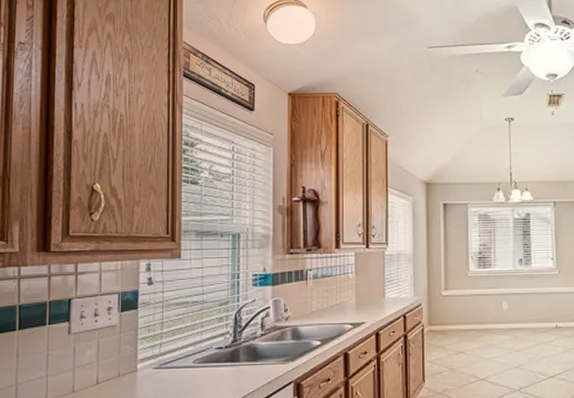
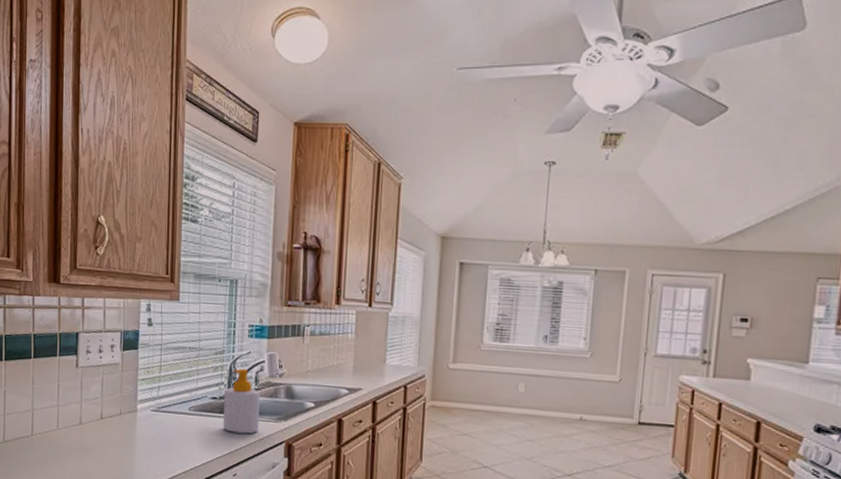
soap bottle: none [230,317,267,380] -> present [223,369,260,434]

